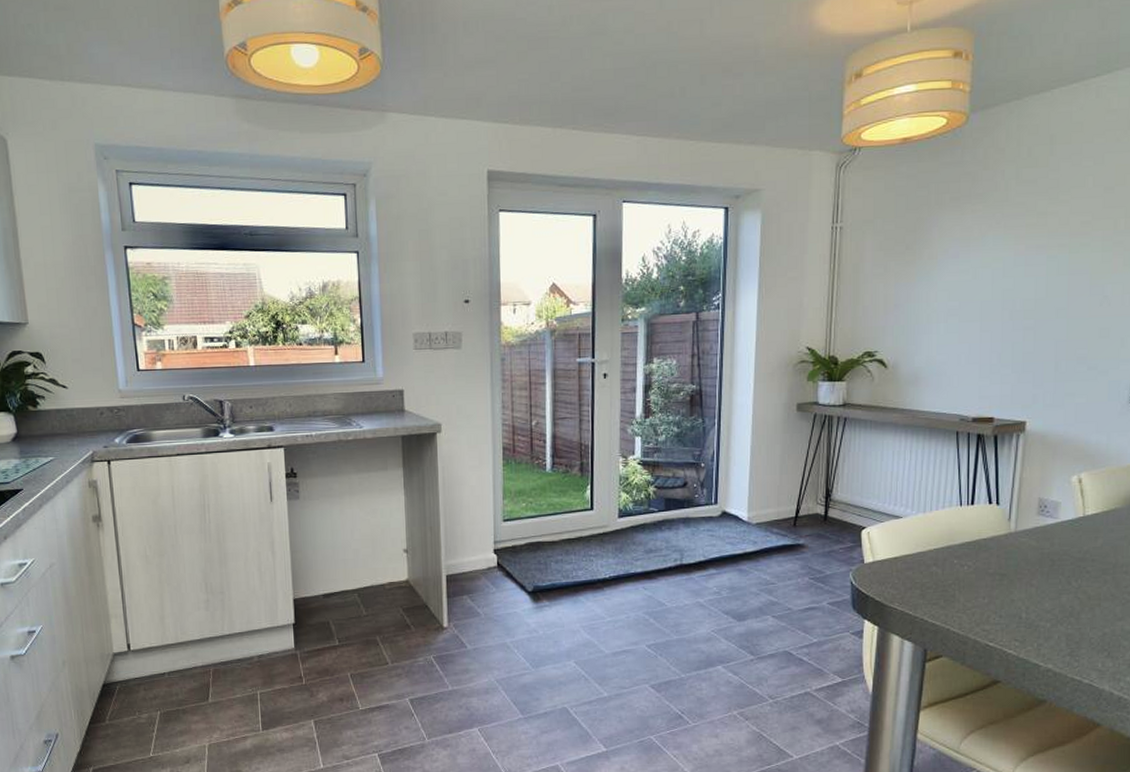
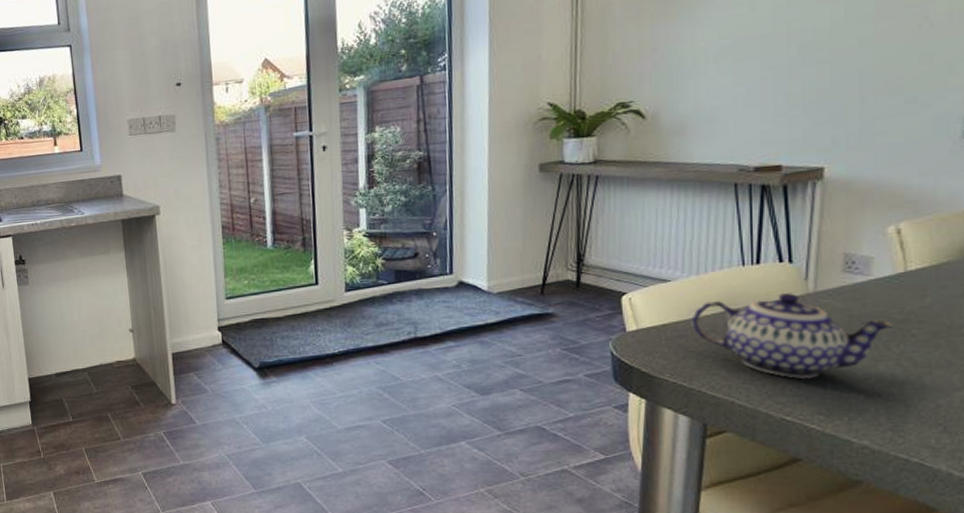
teapot: none [918,532,1074,608] -> present [691,293,894,378]

